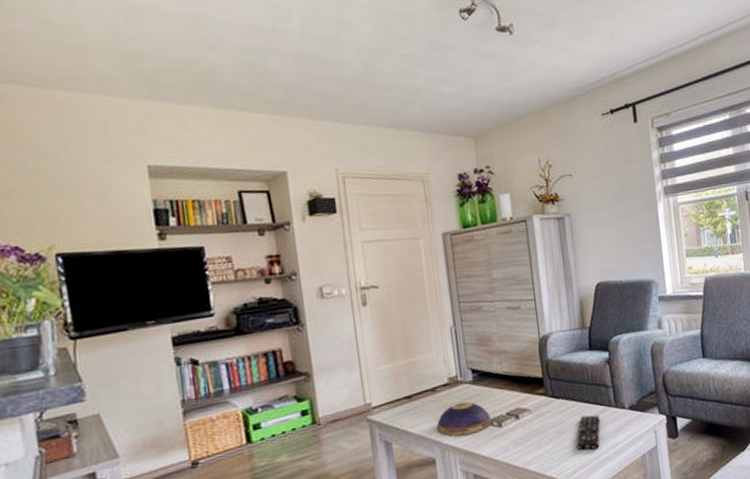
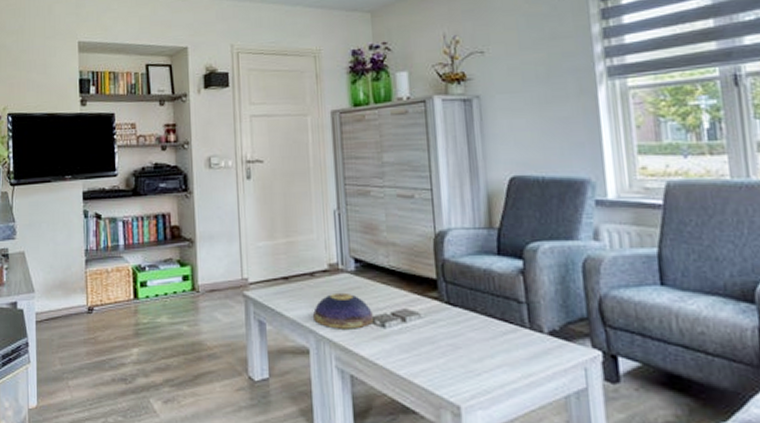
remote control: present [576,414,601,450] -> none [476,332,509,375]

